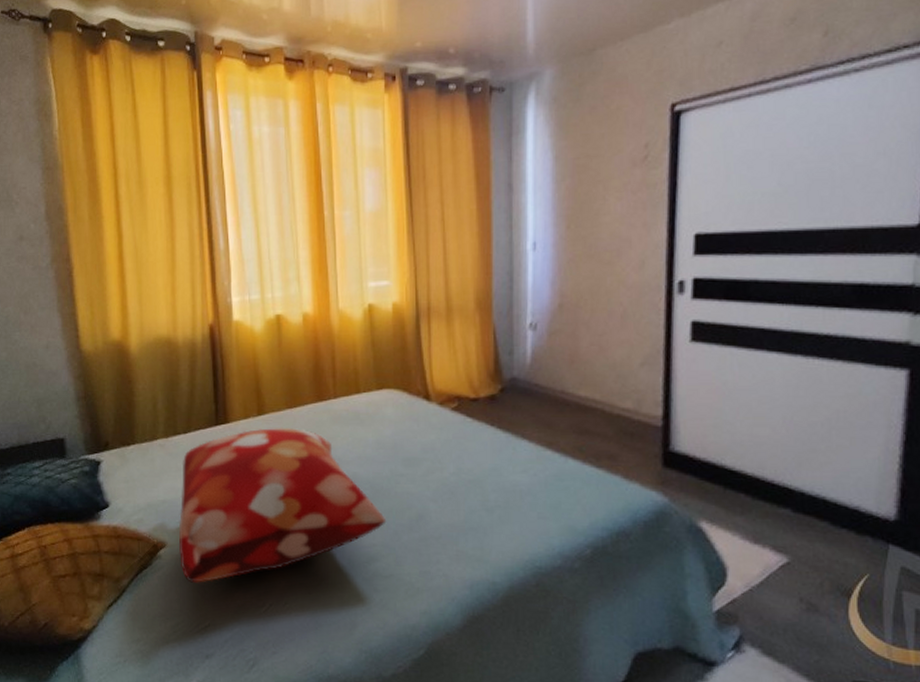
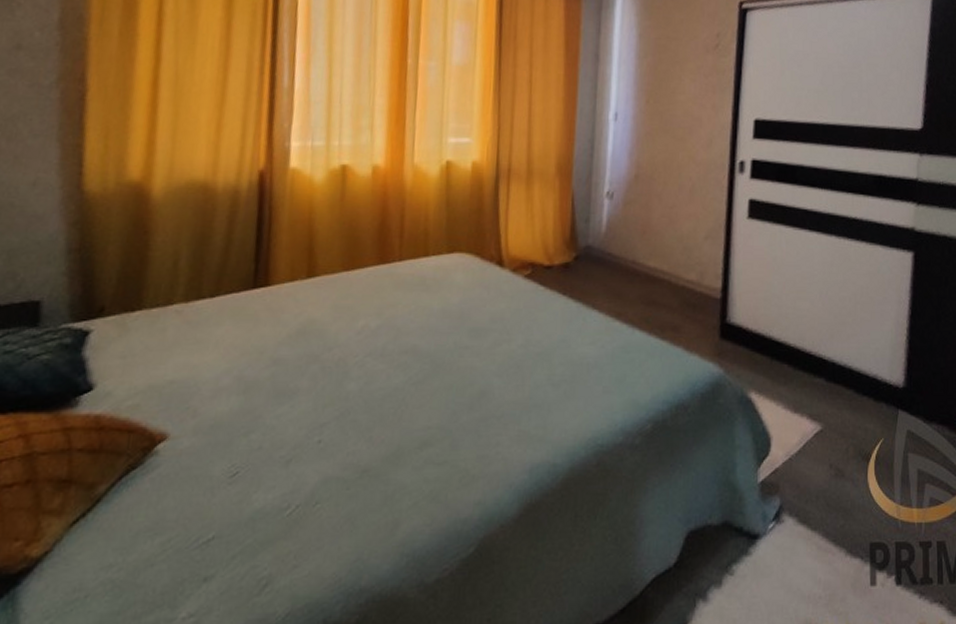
decorative pillow: present [179,428,387,583] -> none [184,293,446,484]

